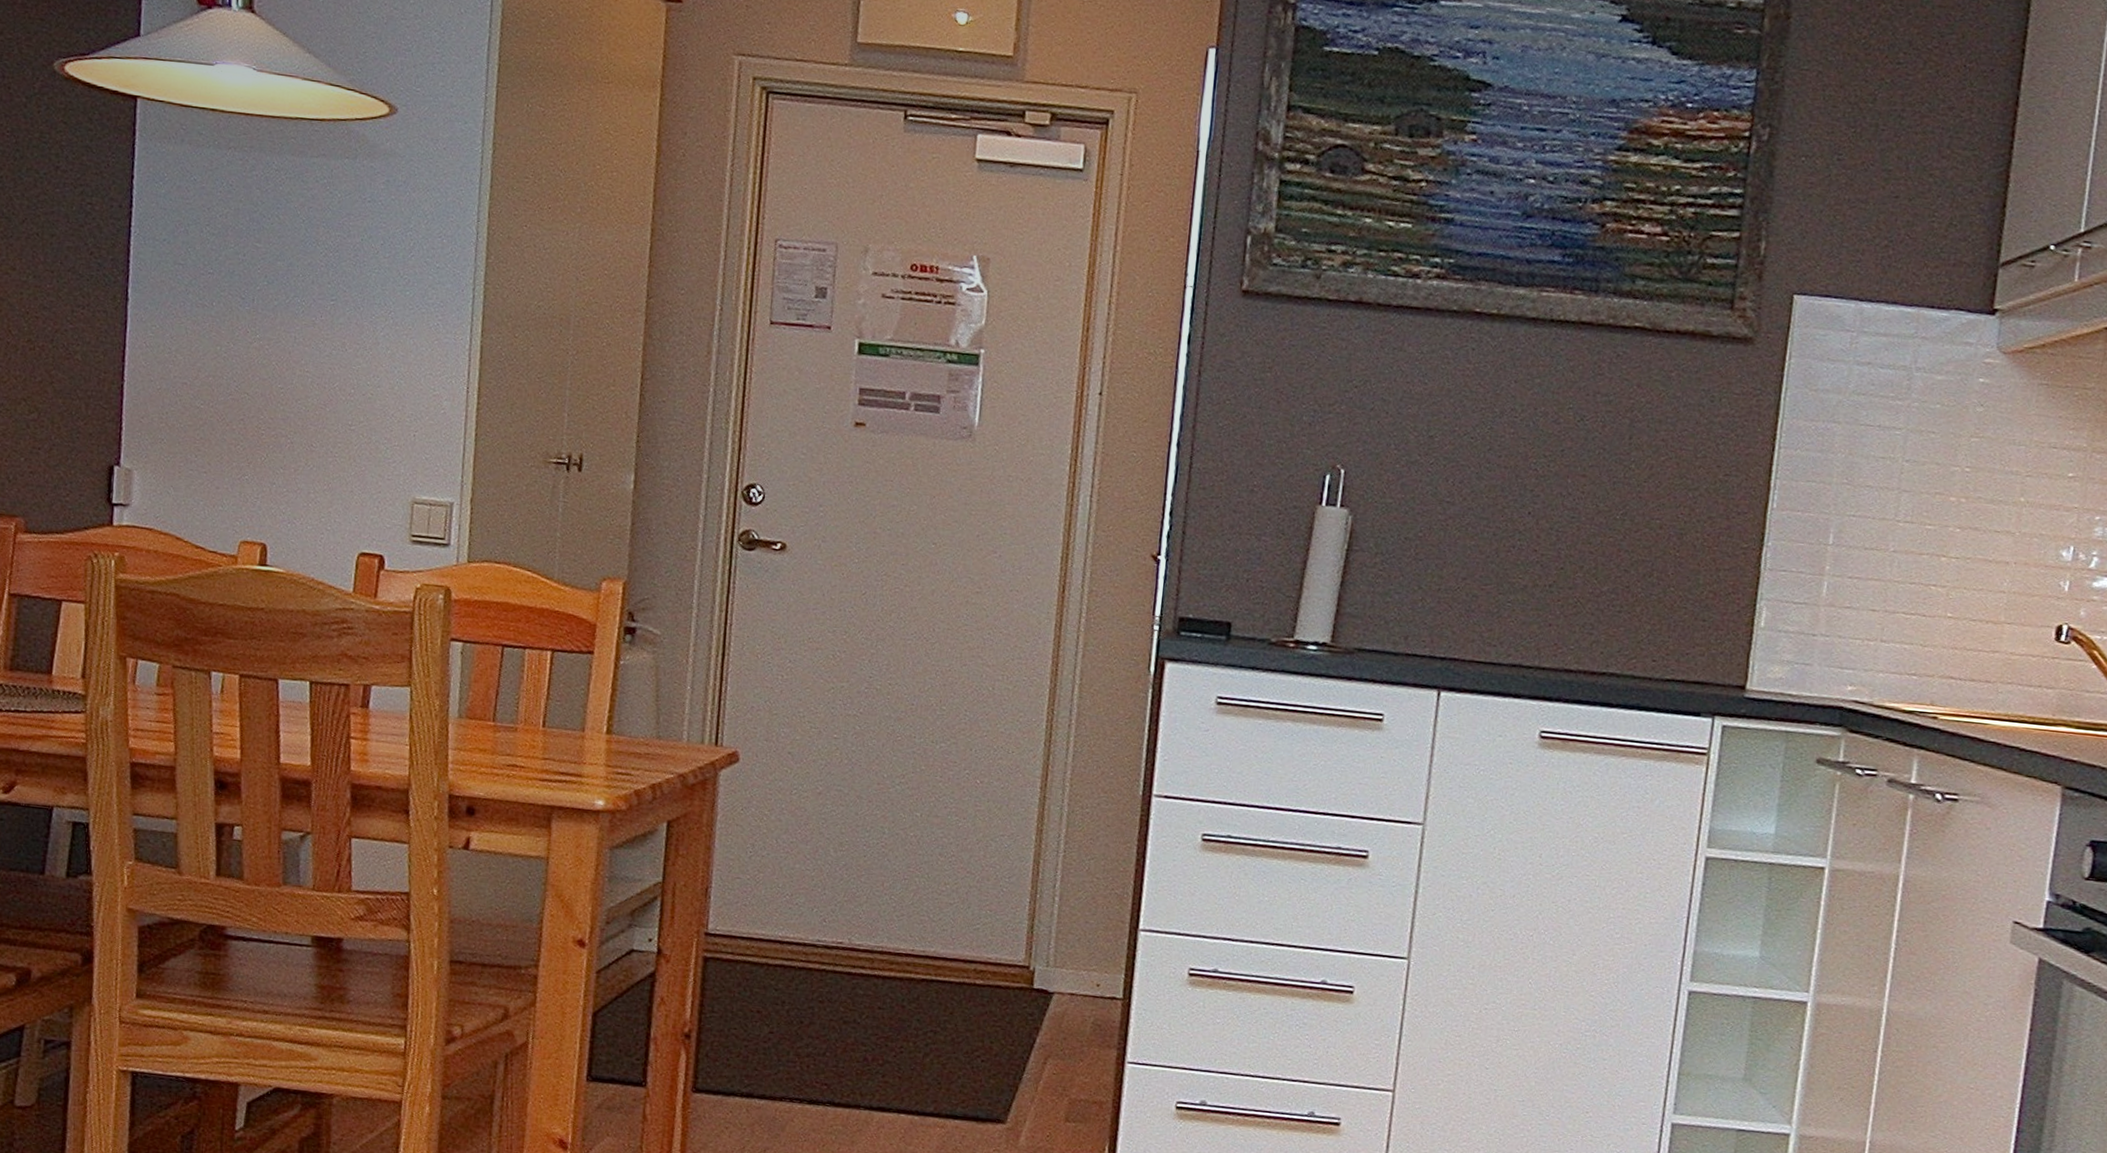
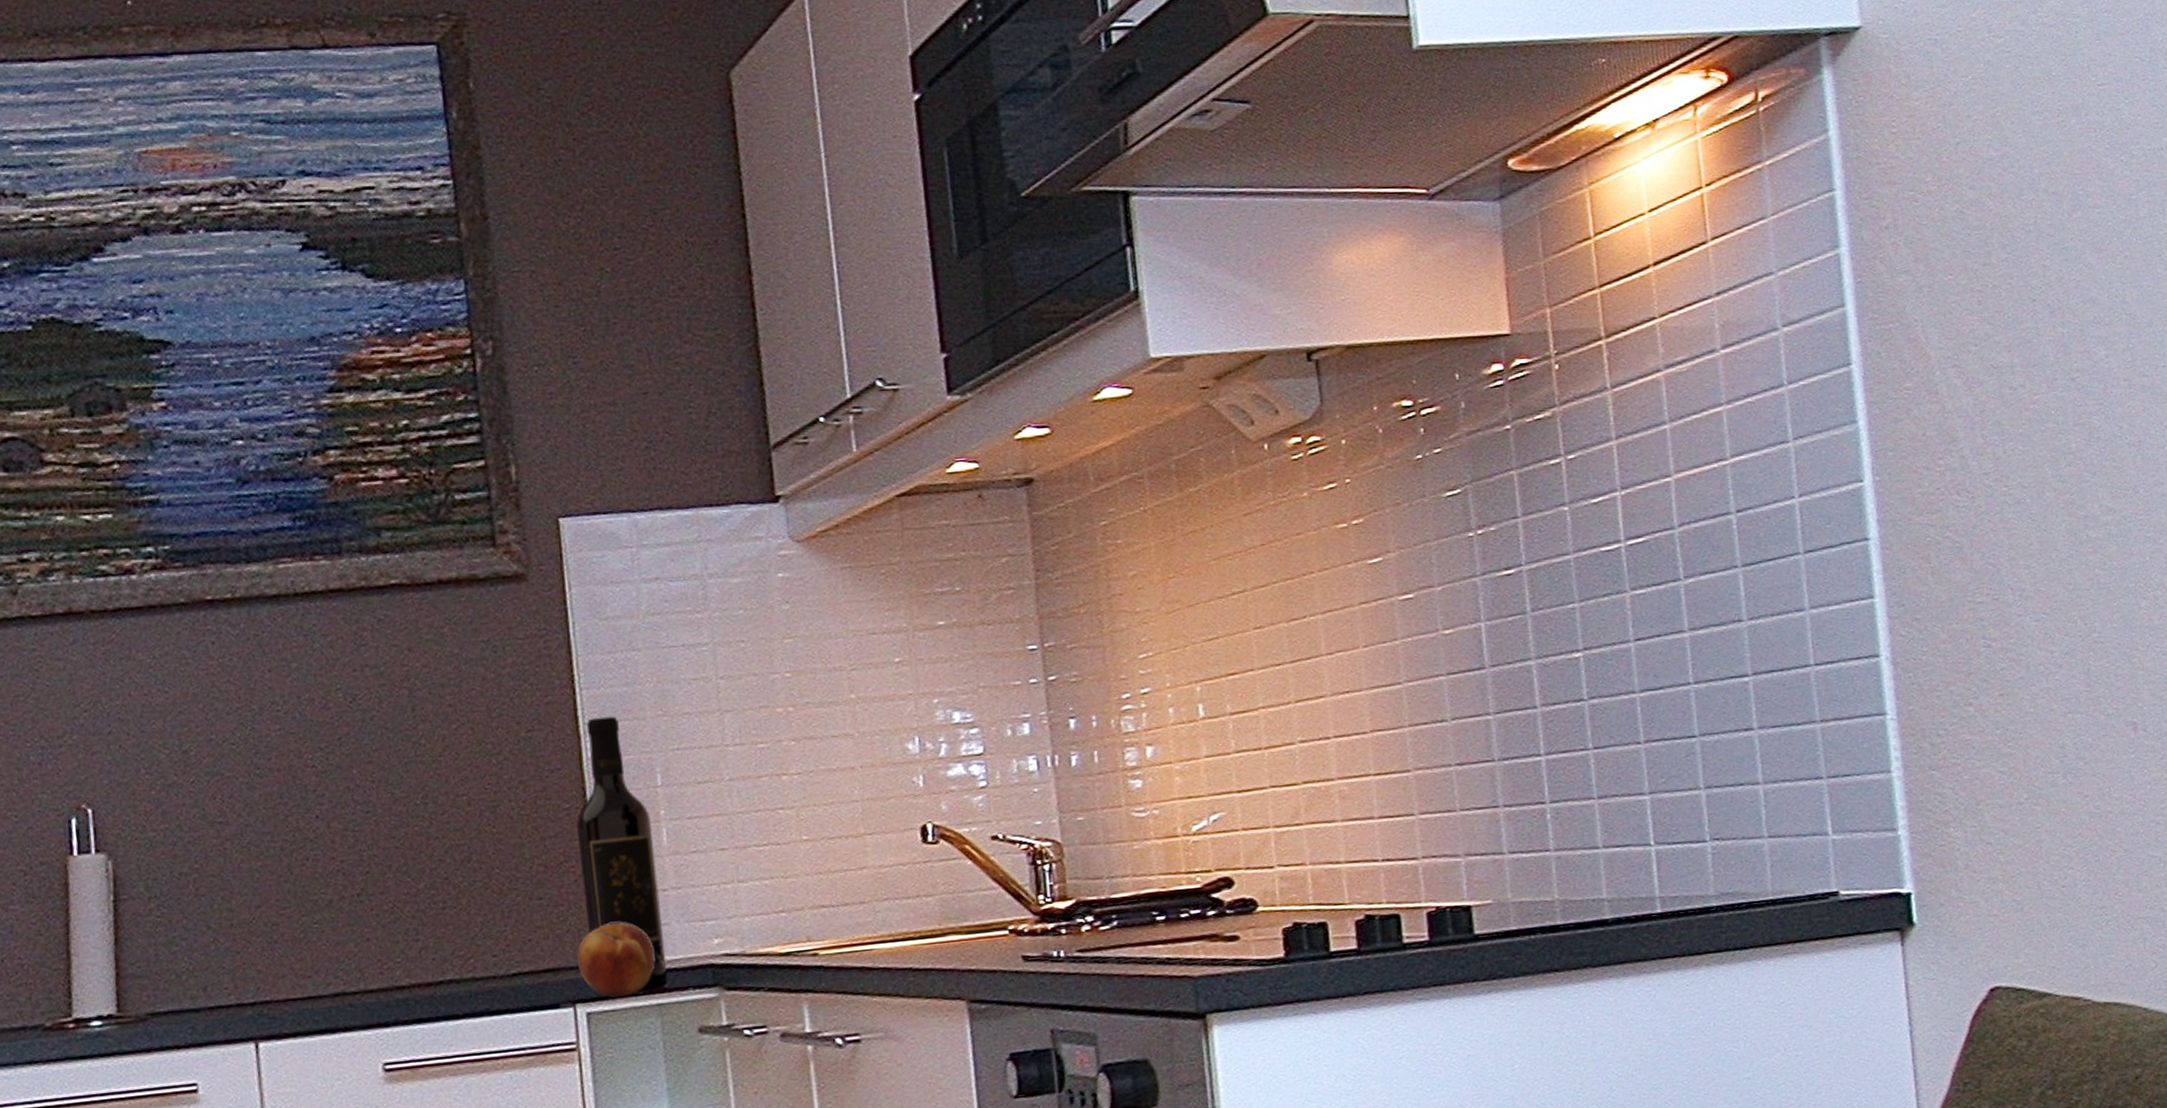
fruit: none [1723,653,1793,719] -> present [576,922,655,998]
wine bottle: none [1737,474,1816,719] -> present [576,716,669,994]

